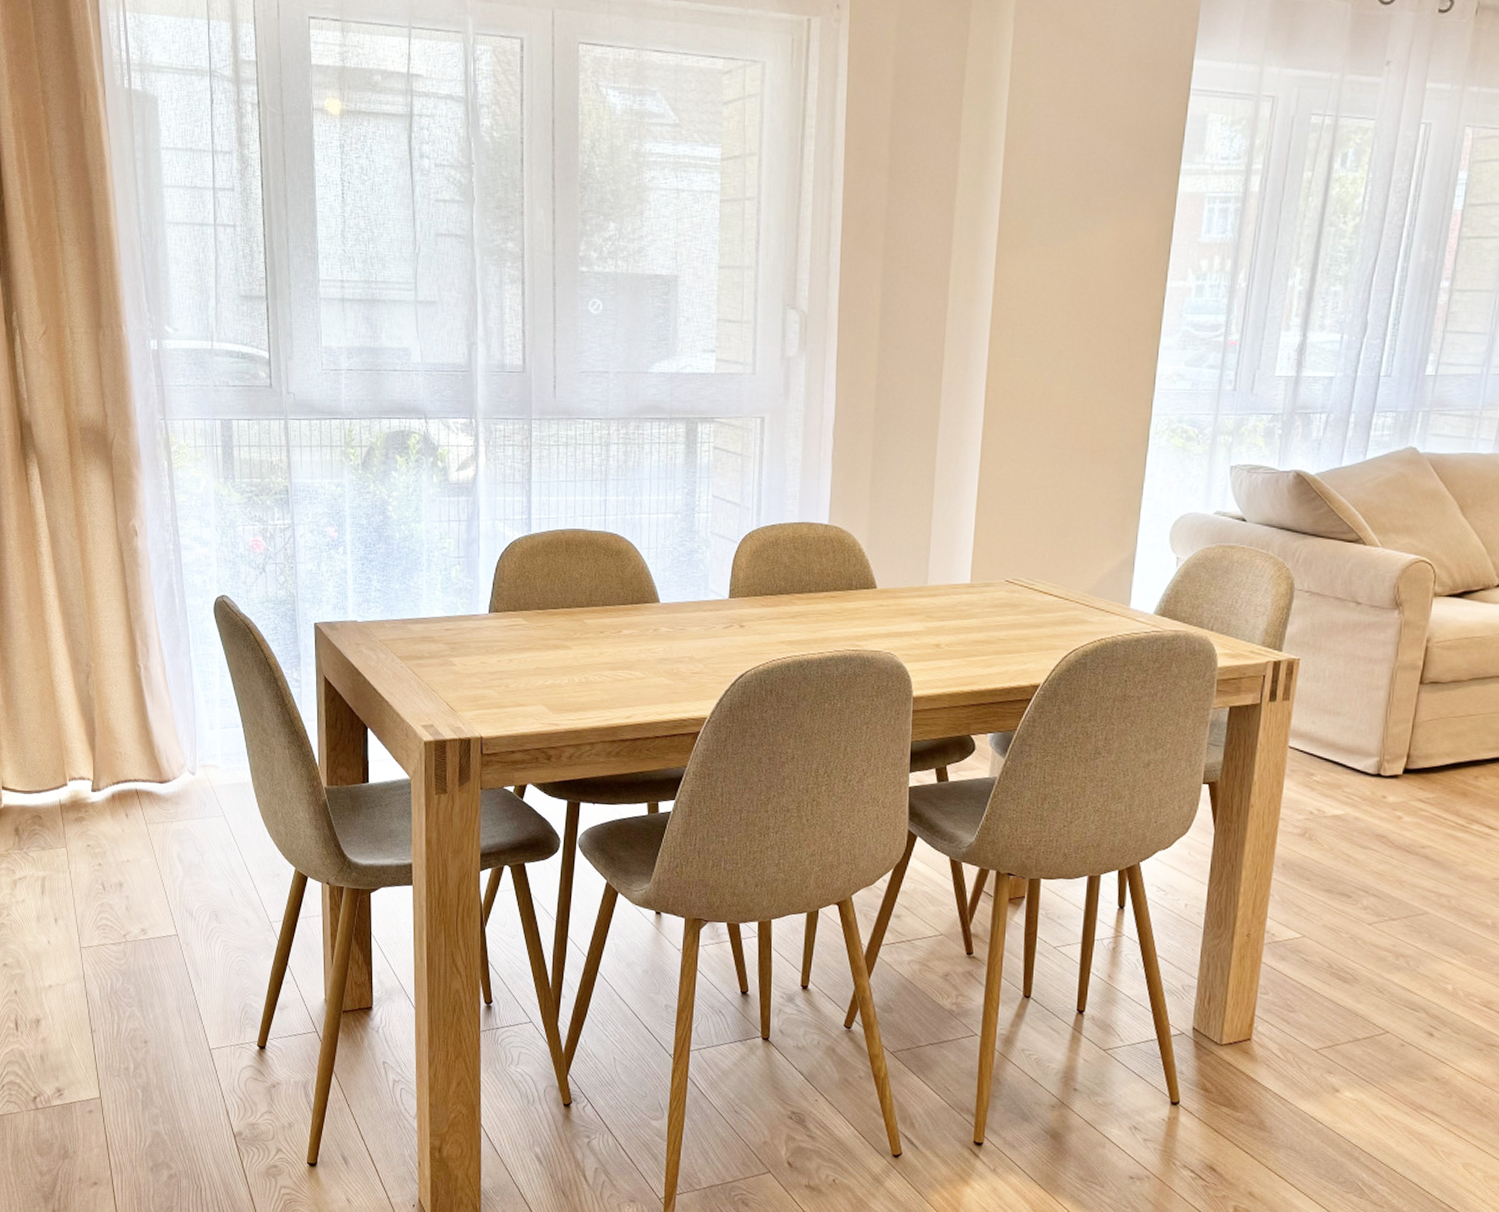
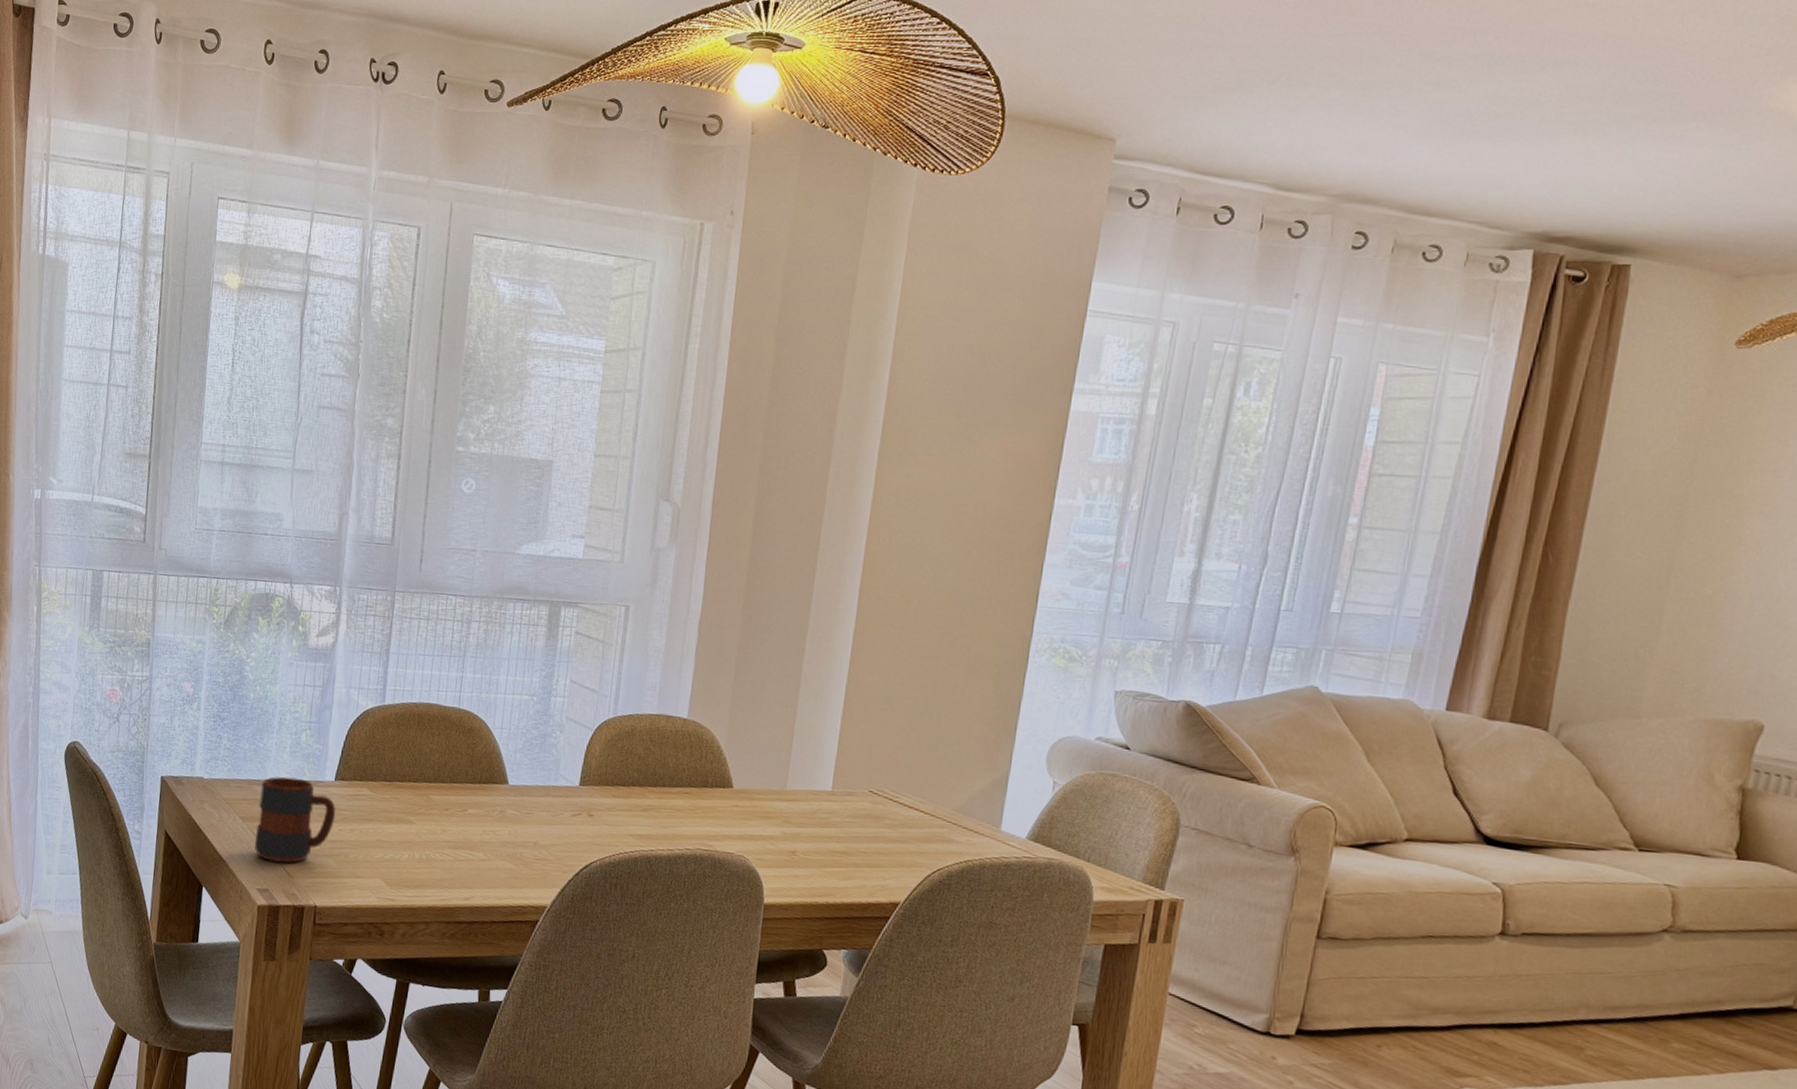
mug: none [415,613,492,698] -> present [255,776,336,863]

